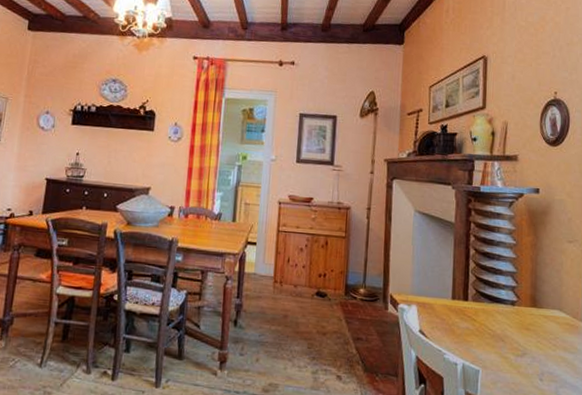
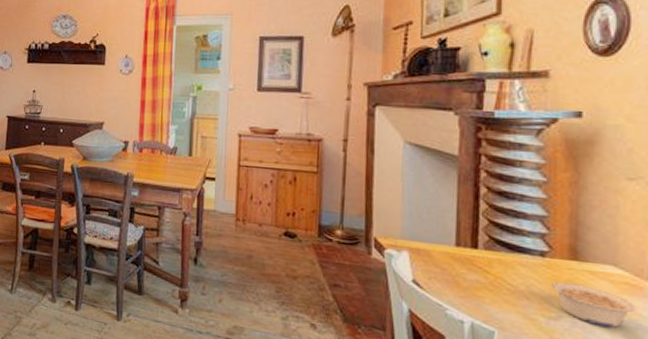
legume: none [519,326,574,360] -> present [552,282,637,328]

